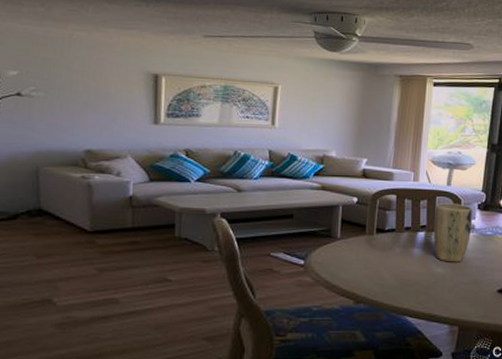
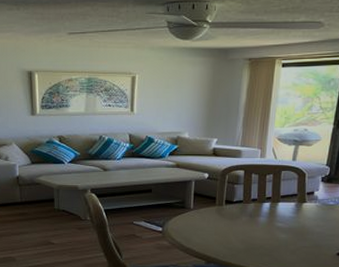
plant pot: present [433,203,473,263] -> none [278,177,317,229]

